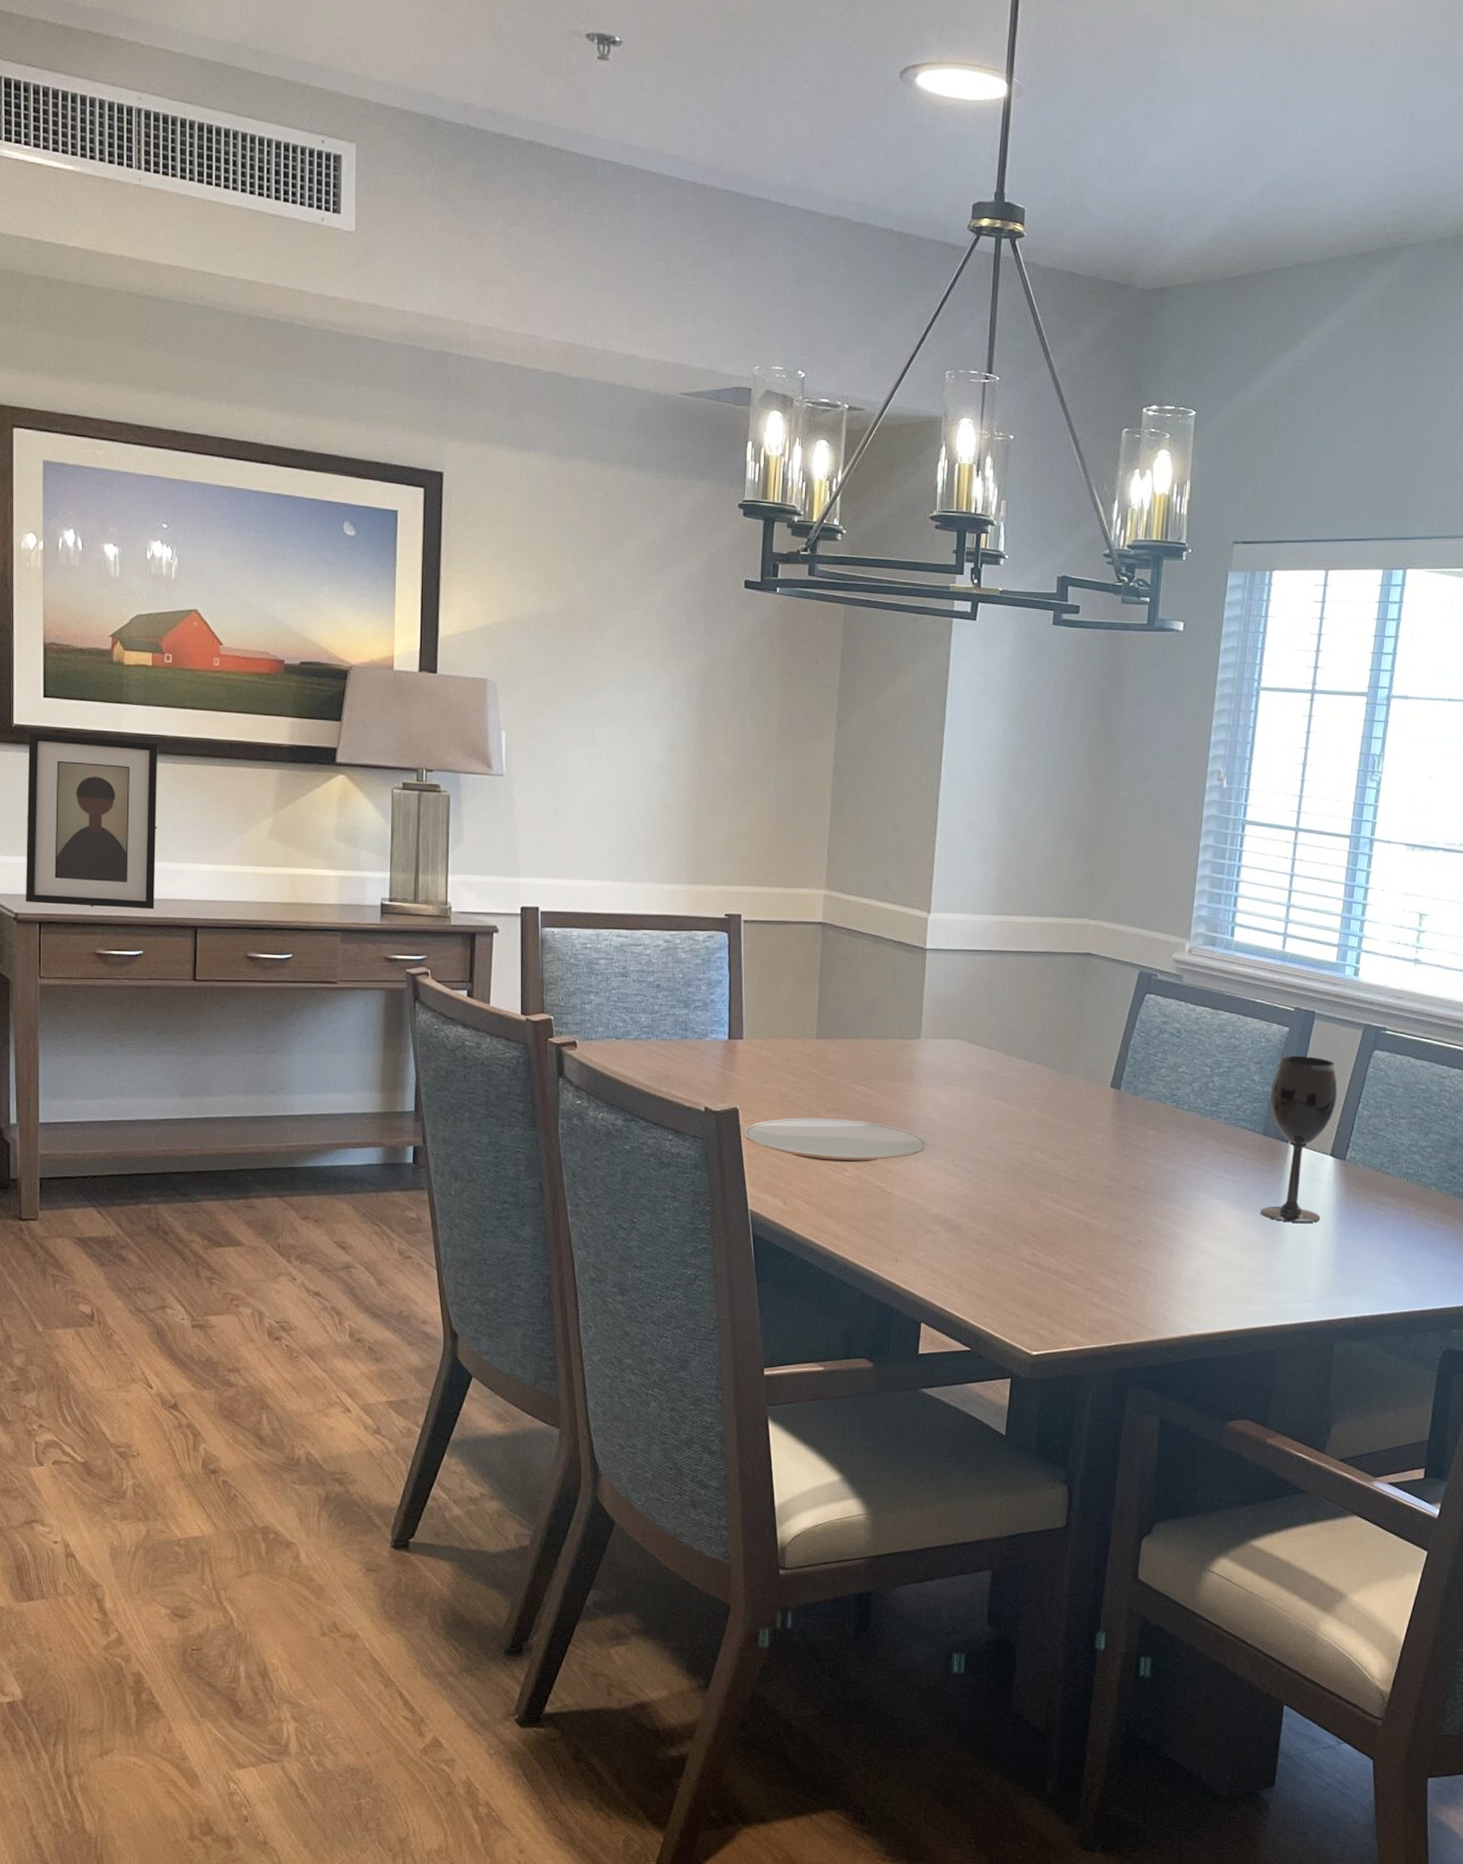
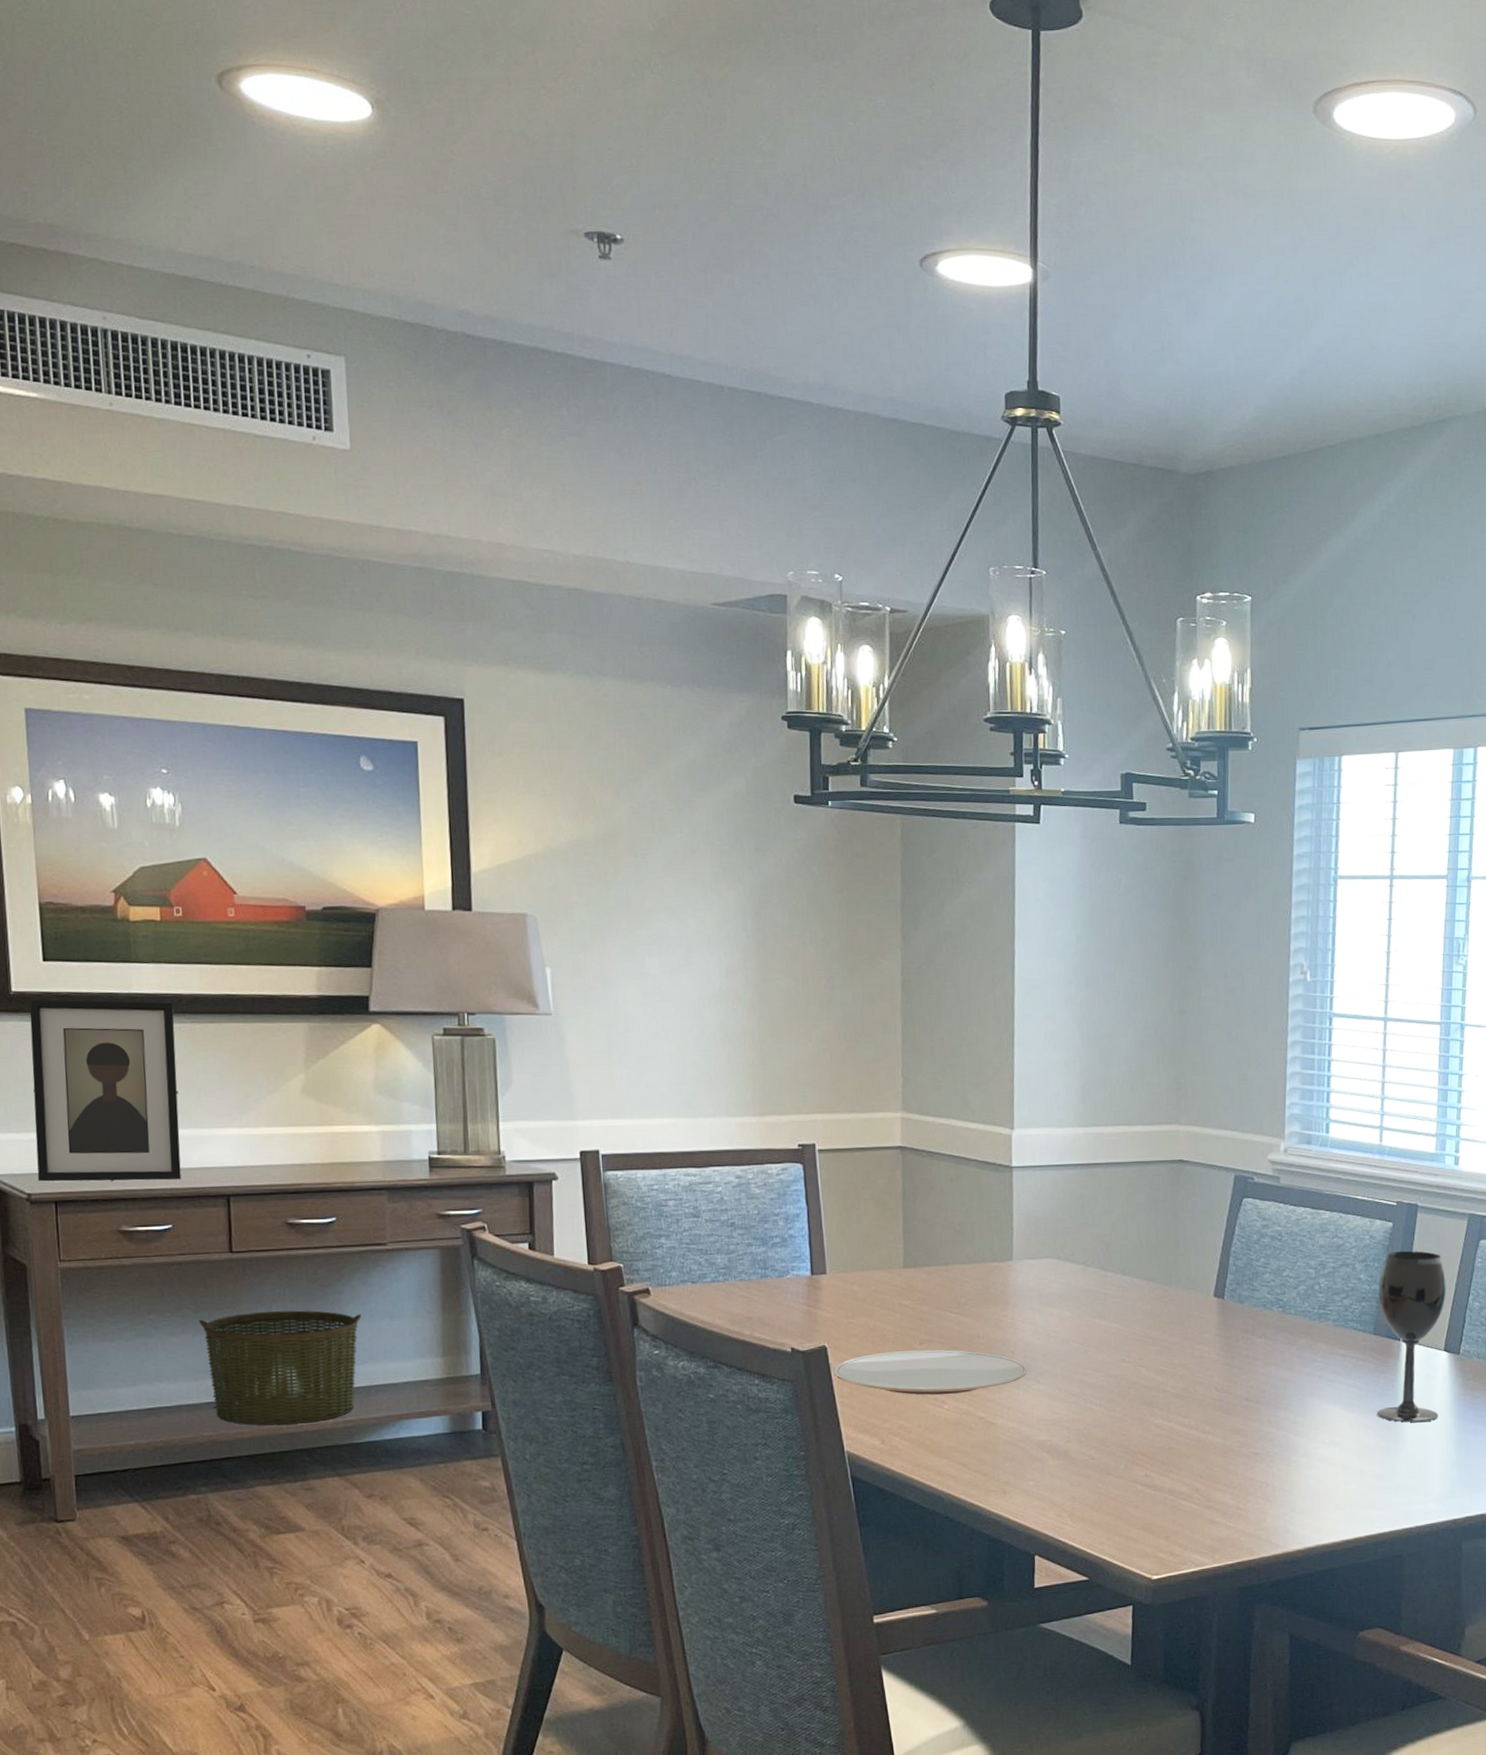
basket: none [161,1038,309,1145] -> present [199,1310,362,1426]

